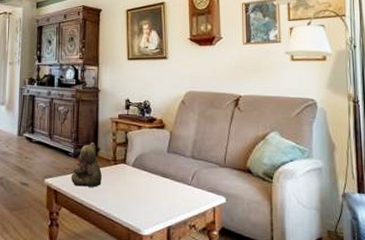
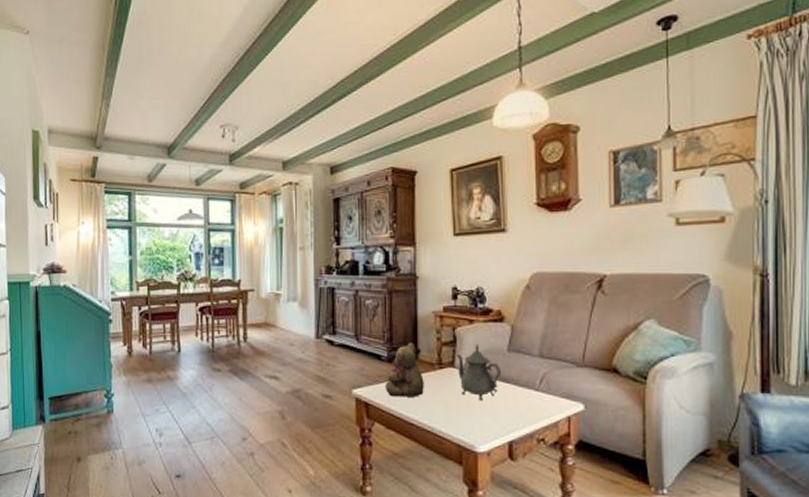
teapot: none [127,145,163,193] -> present [455,344,502,401]

